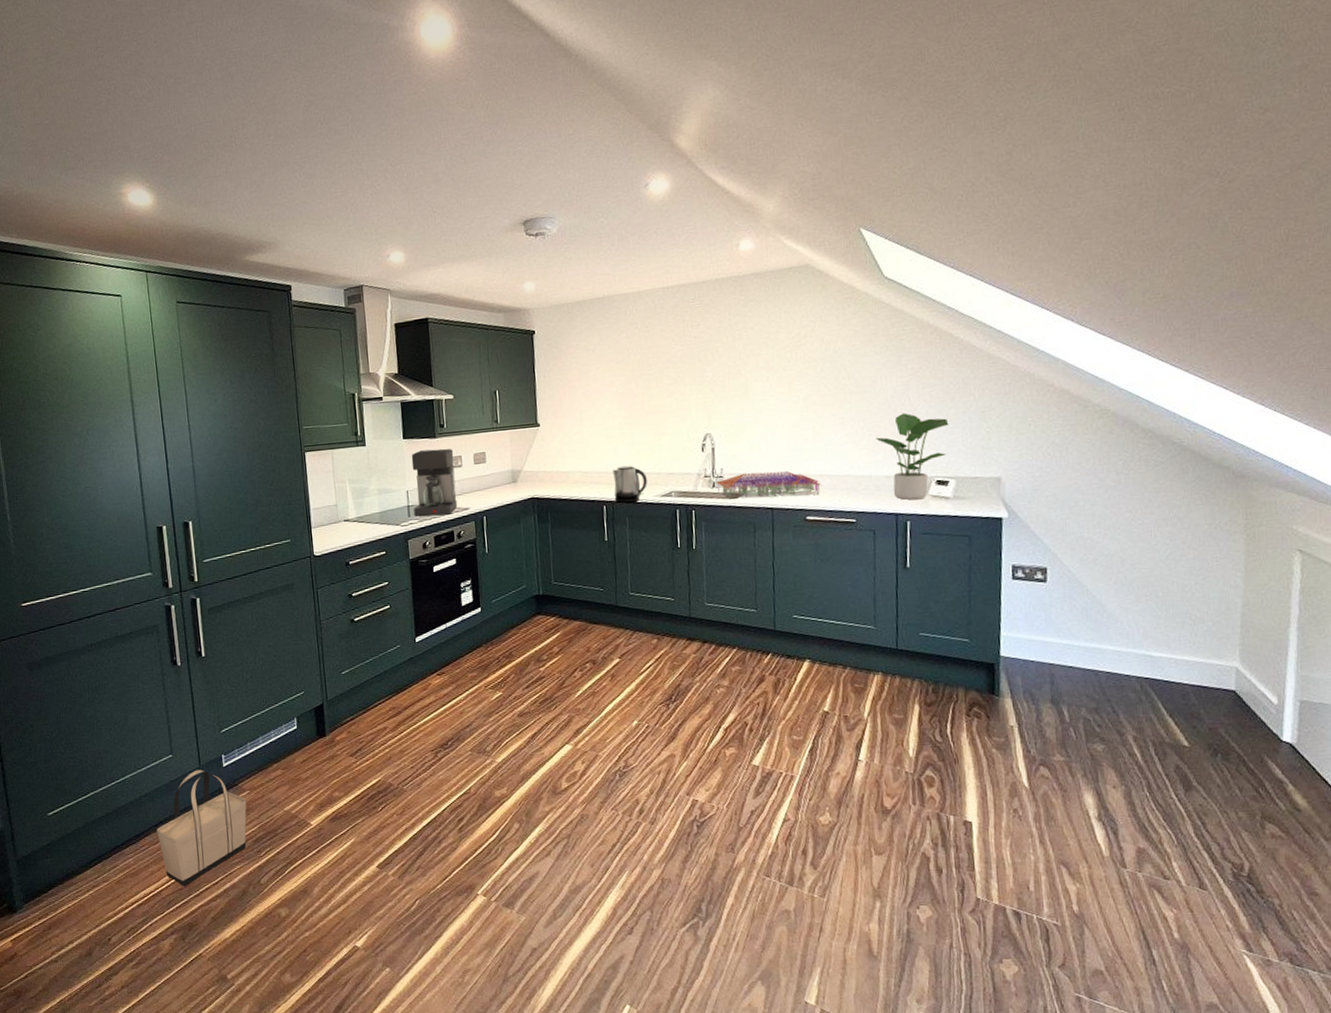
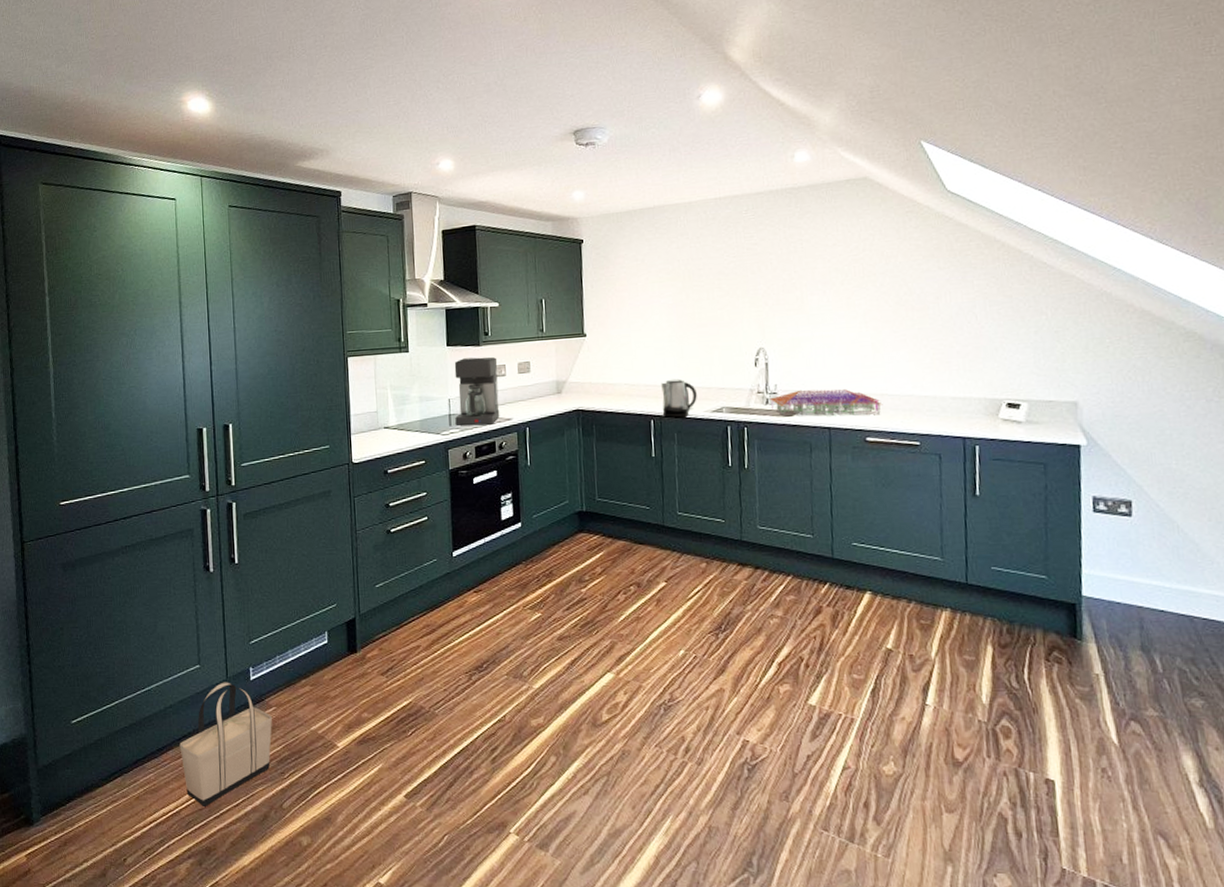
potted plant: present [876,413,949,500] -> none [940,331,1019,424]

